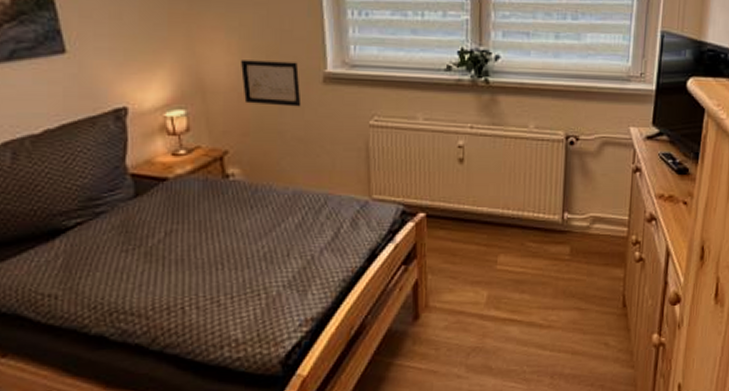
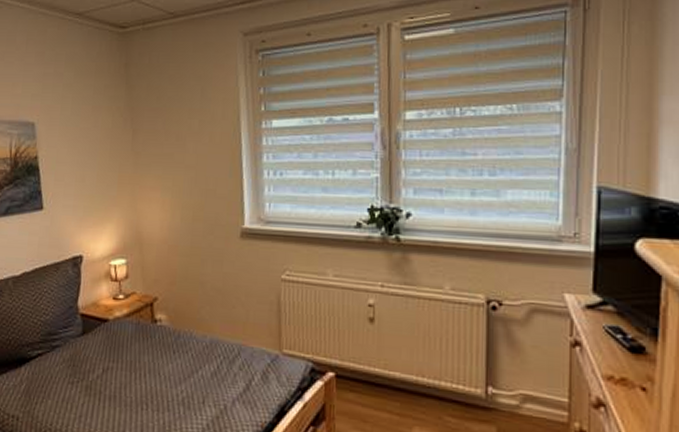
wall art: present [241,60,301,107] -> none [172,216,221,260]

